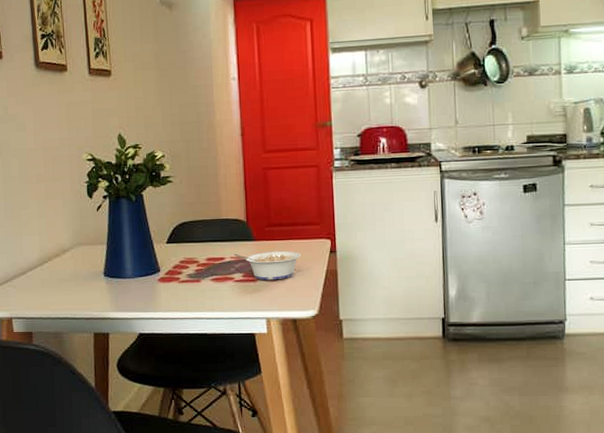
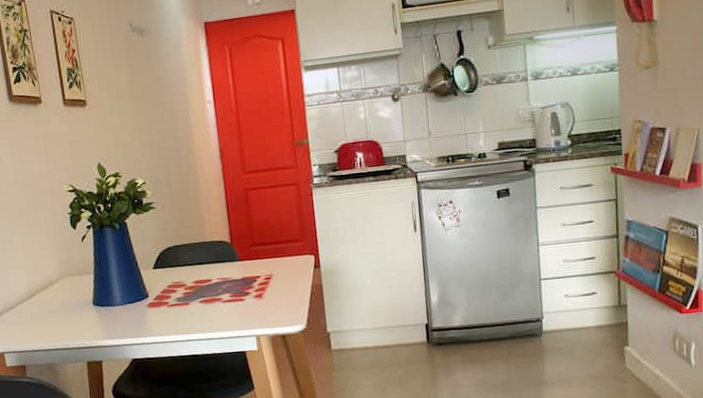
legume: present [233,250,300,281] -> none [220,268,286,299]

